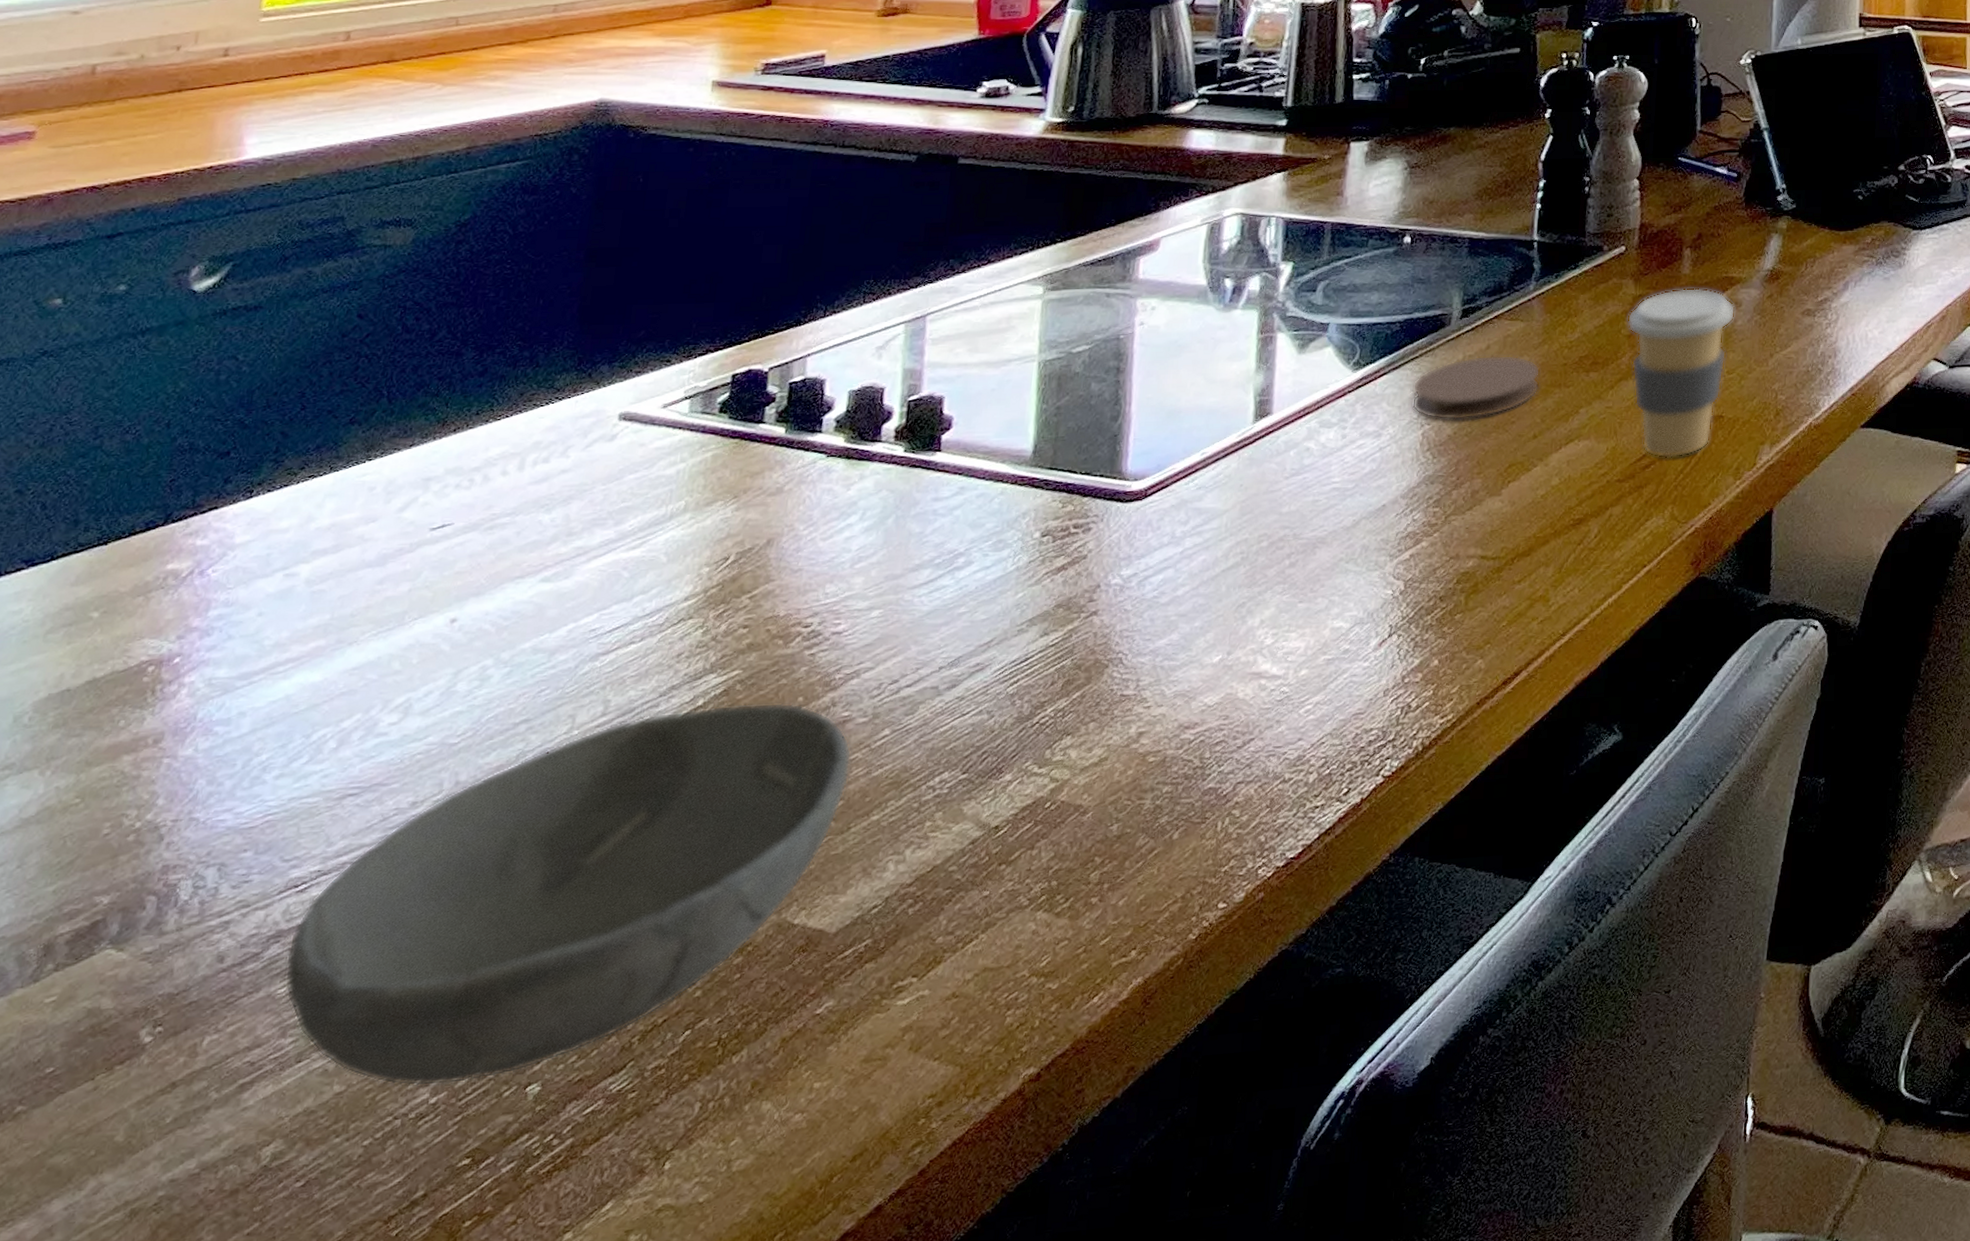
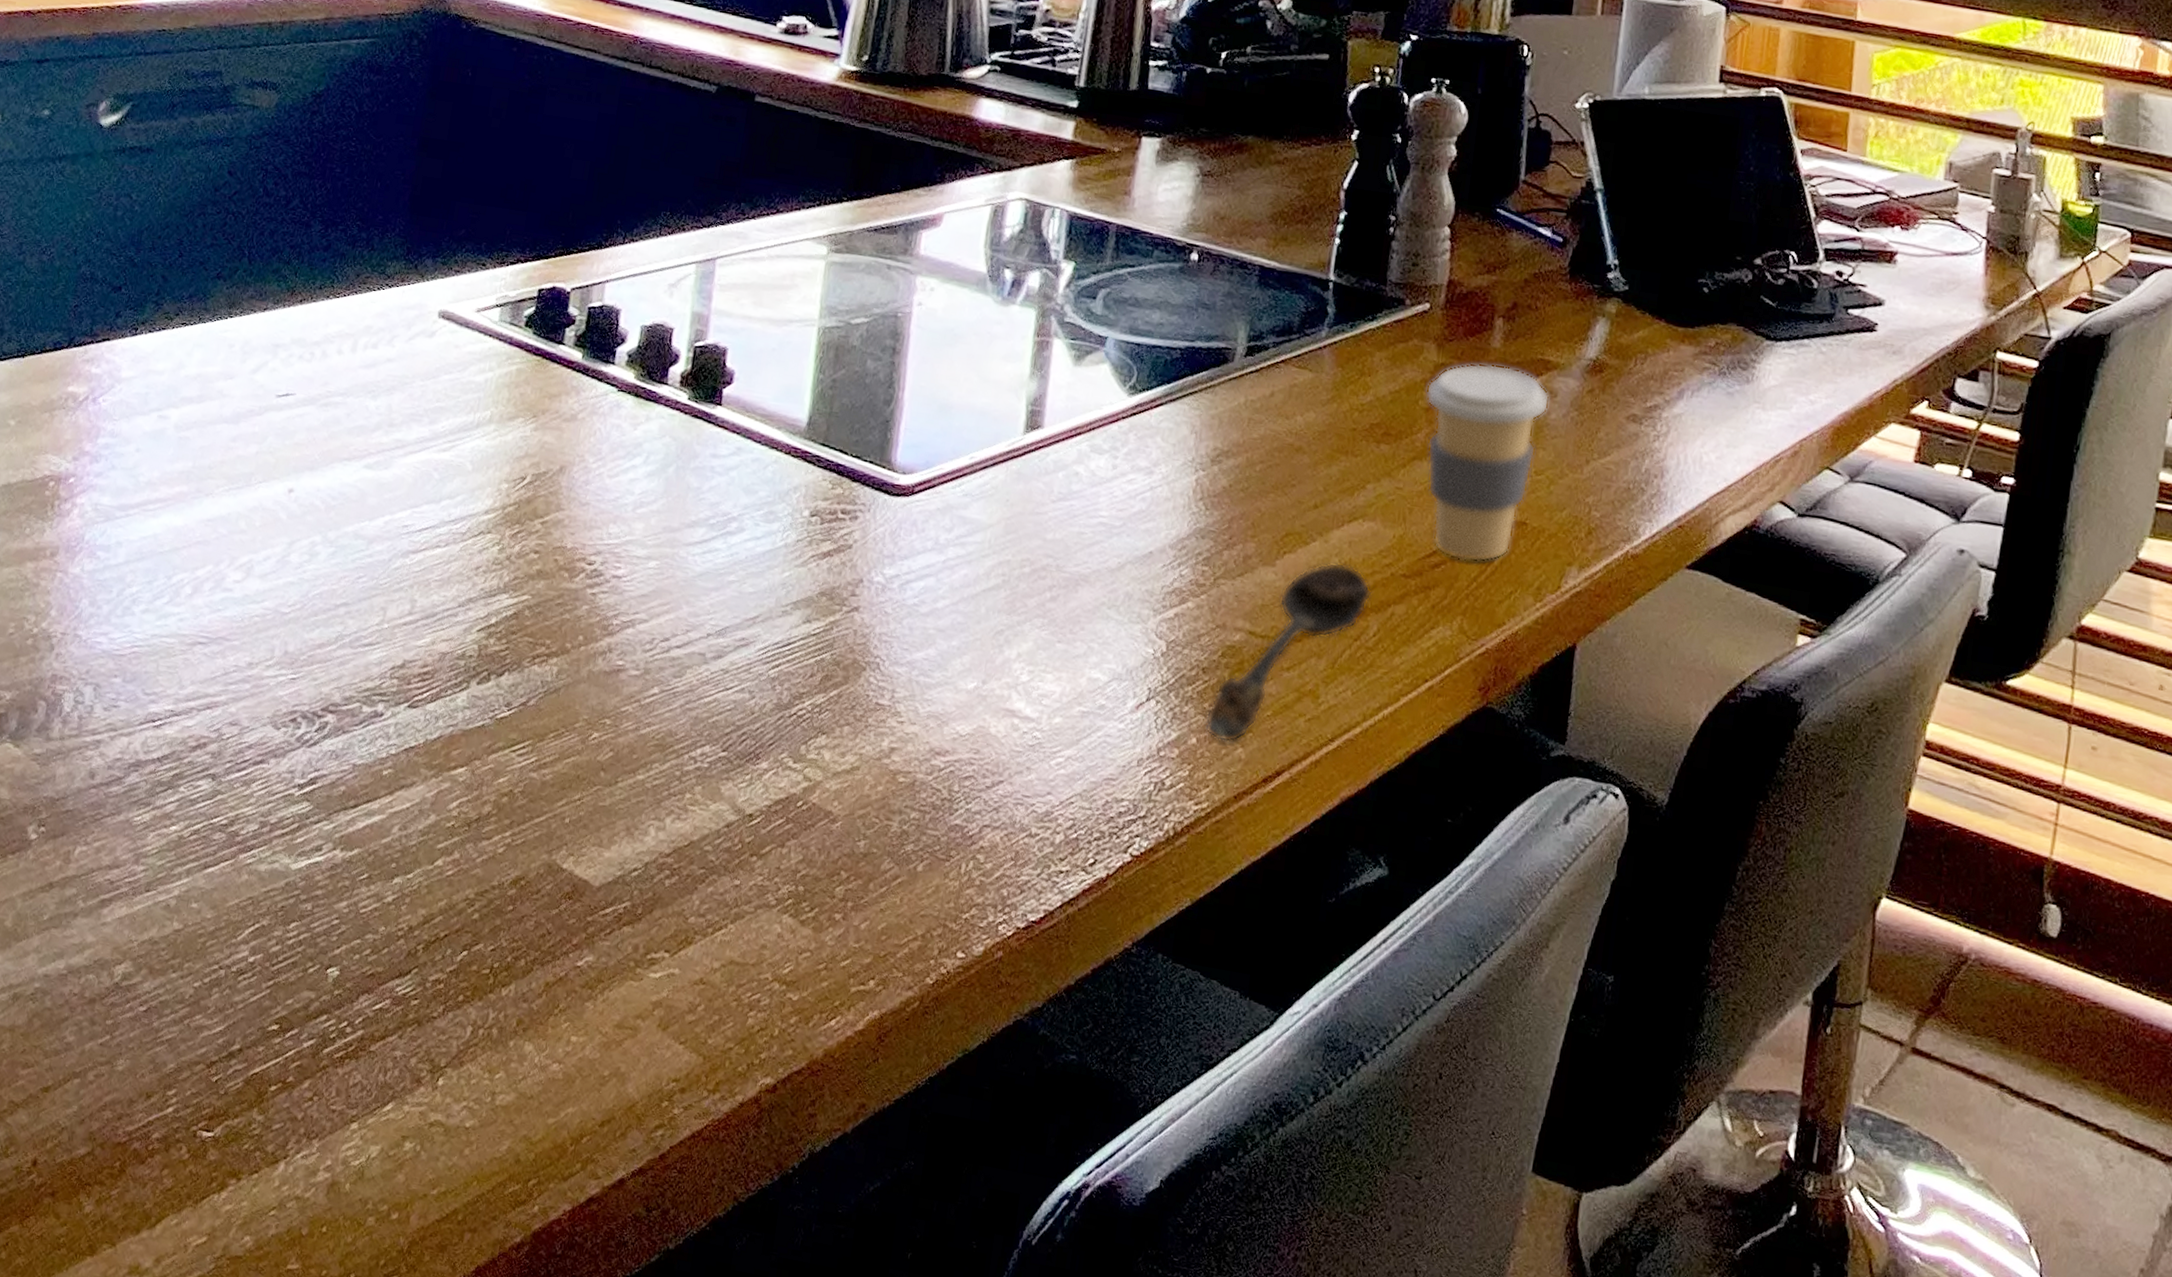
bowl: present [284,702,852,1087] -> none [140,623,624,952]
coaster: present [1411,355,1541,421] -> none [1186,402,1327,474]
spoon: none [1446,480,1591,658] -> present [1205,562,1372,742]

